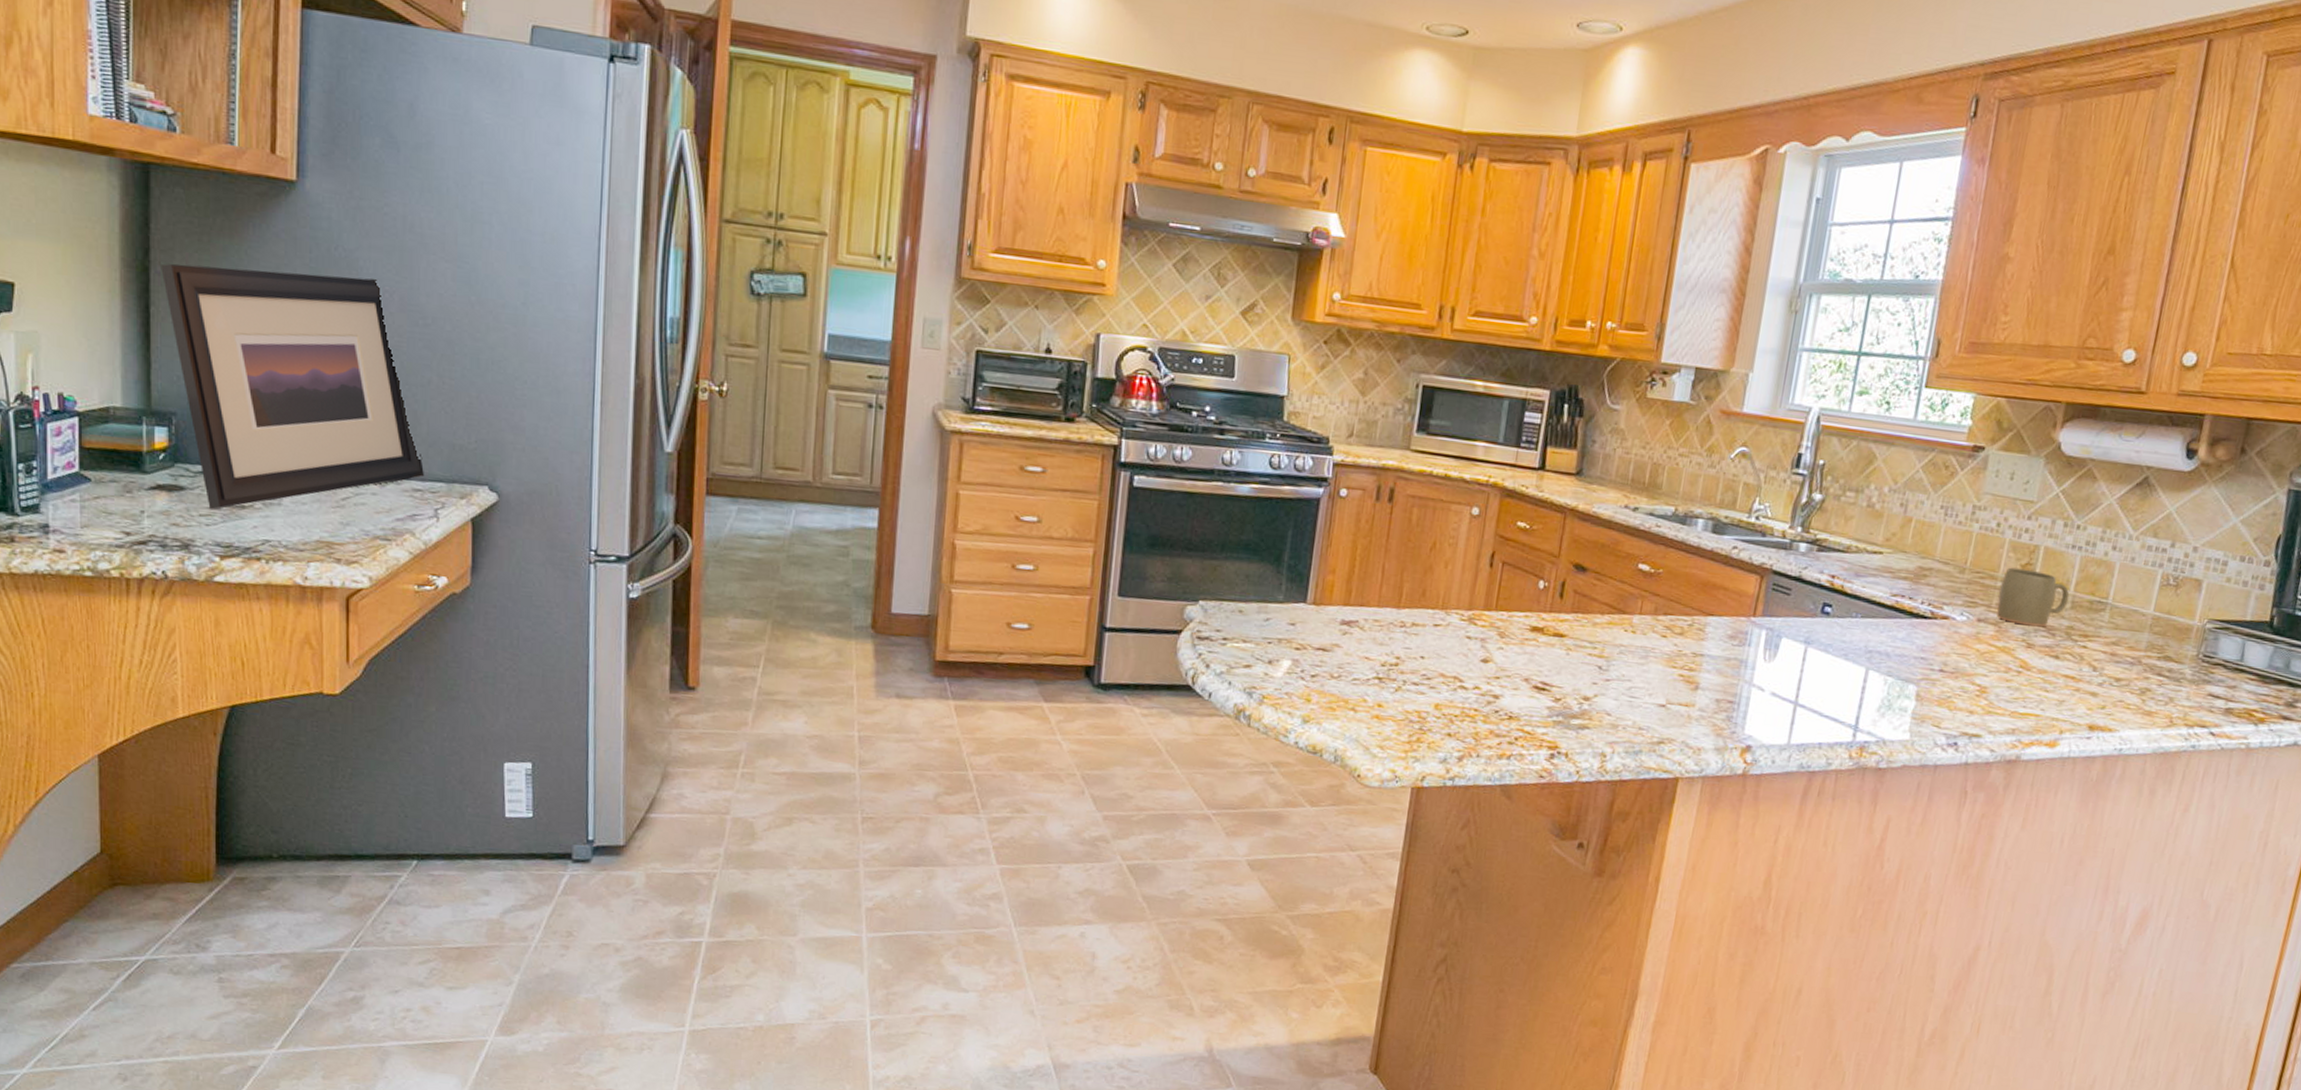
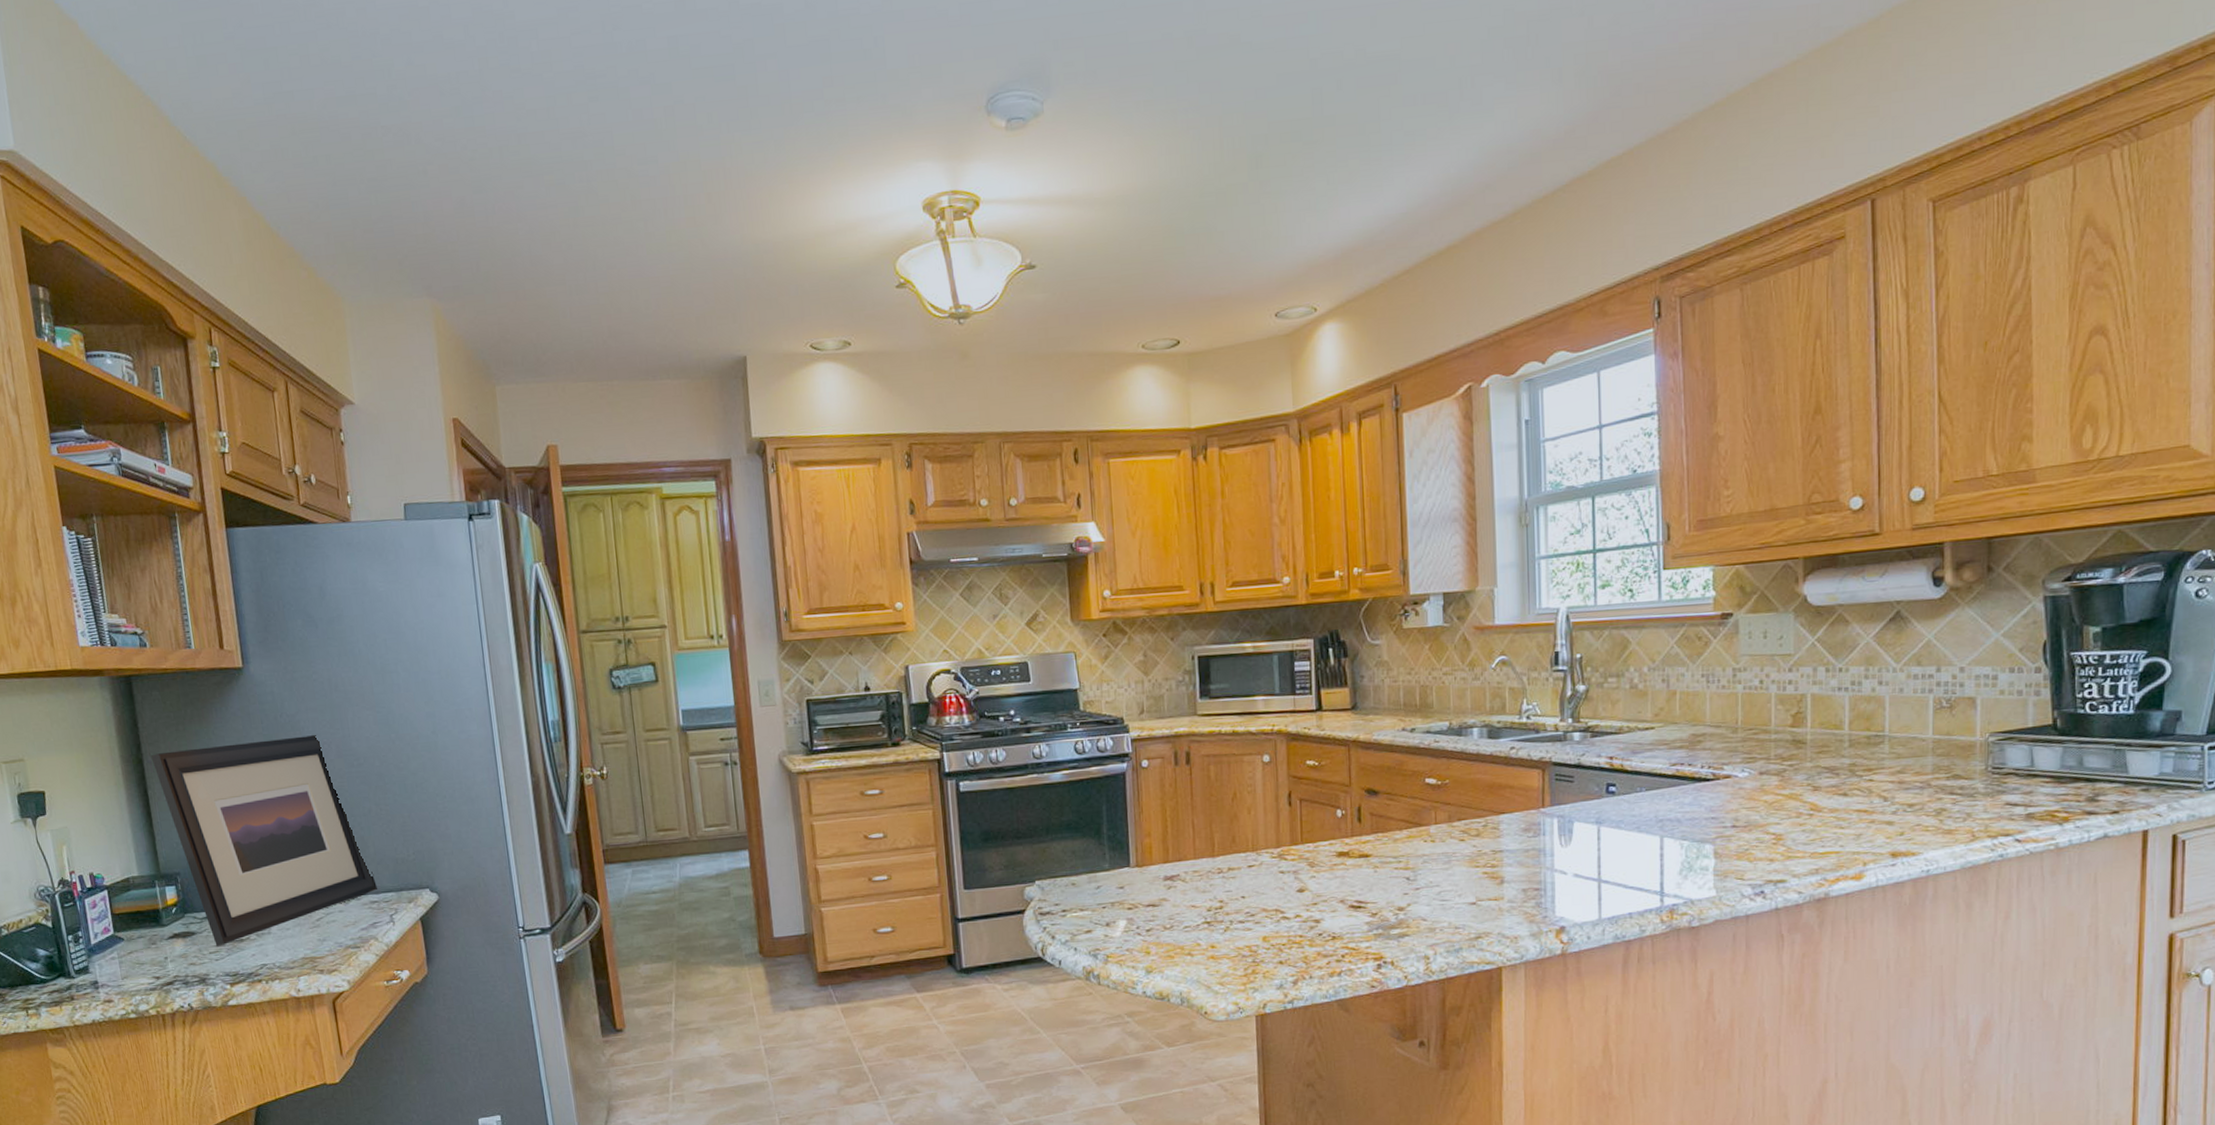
mug: present [1996,567,2070,627] -> none [1776,717,1845,771]

